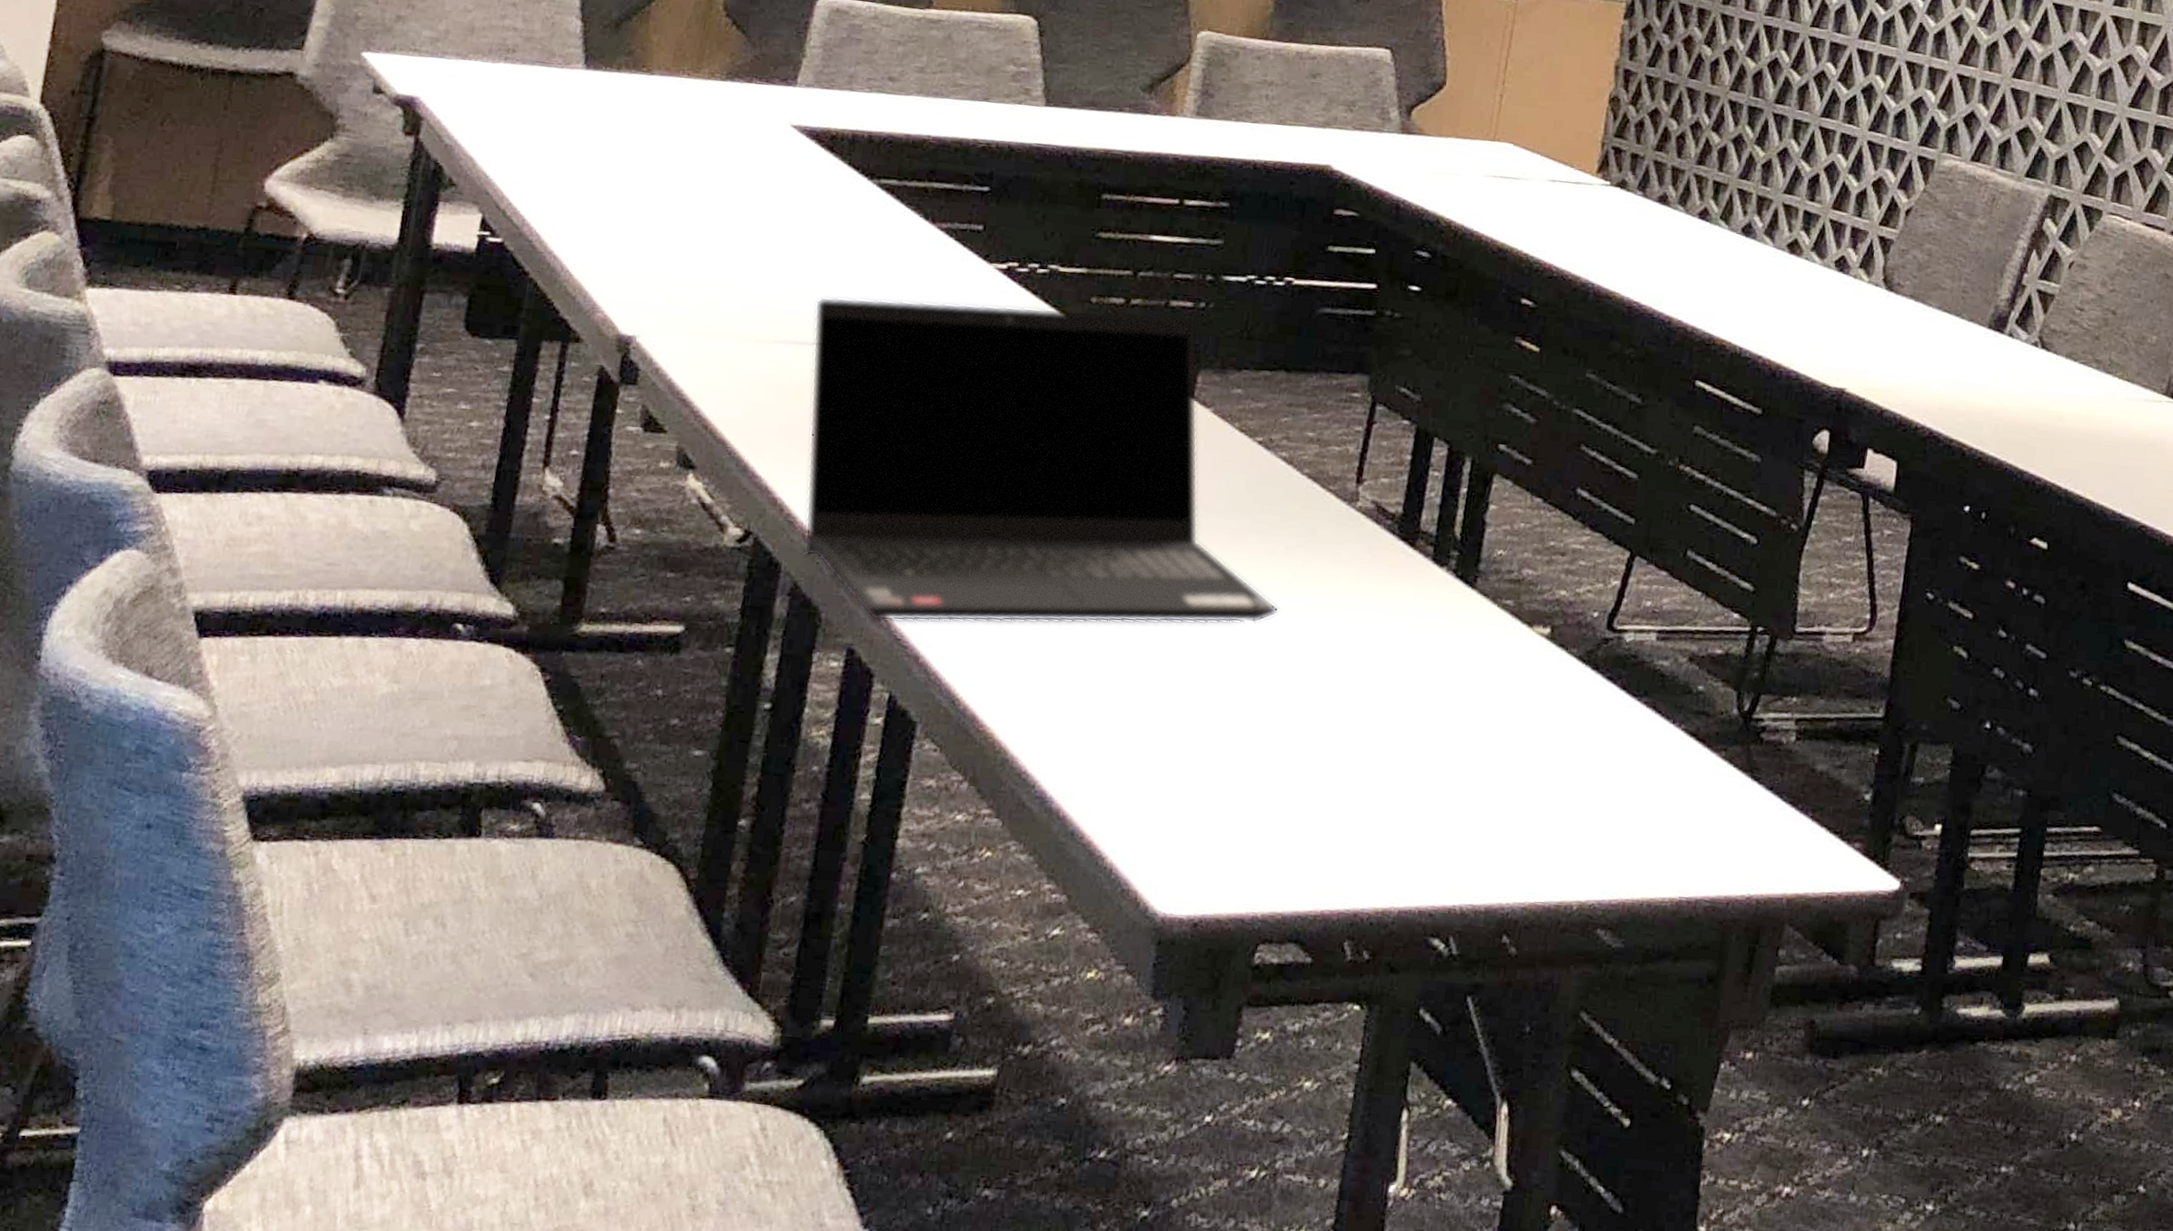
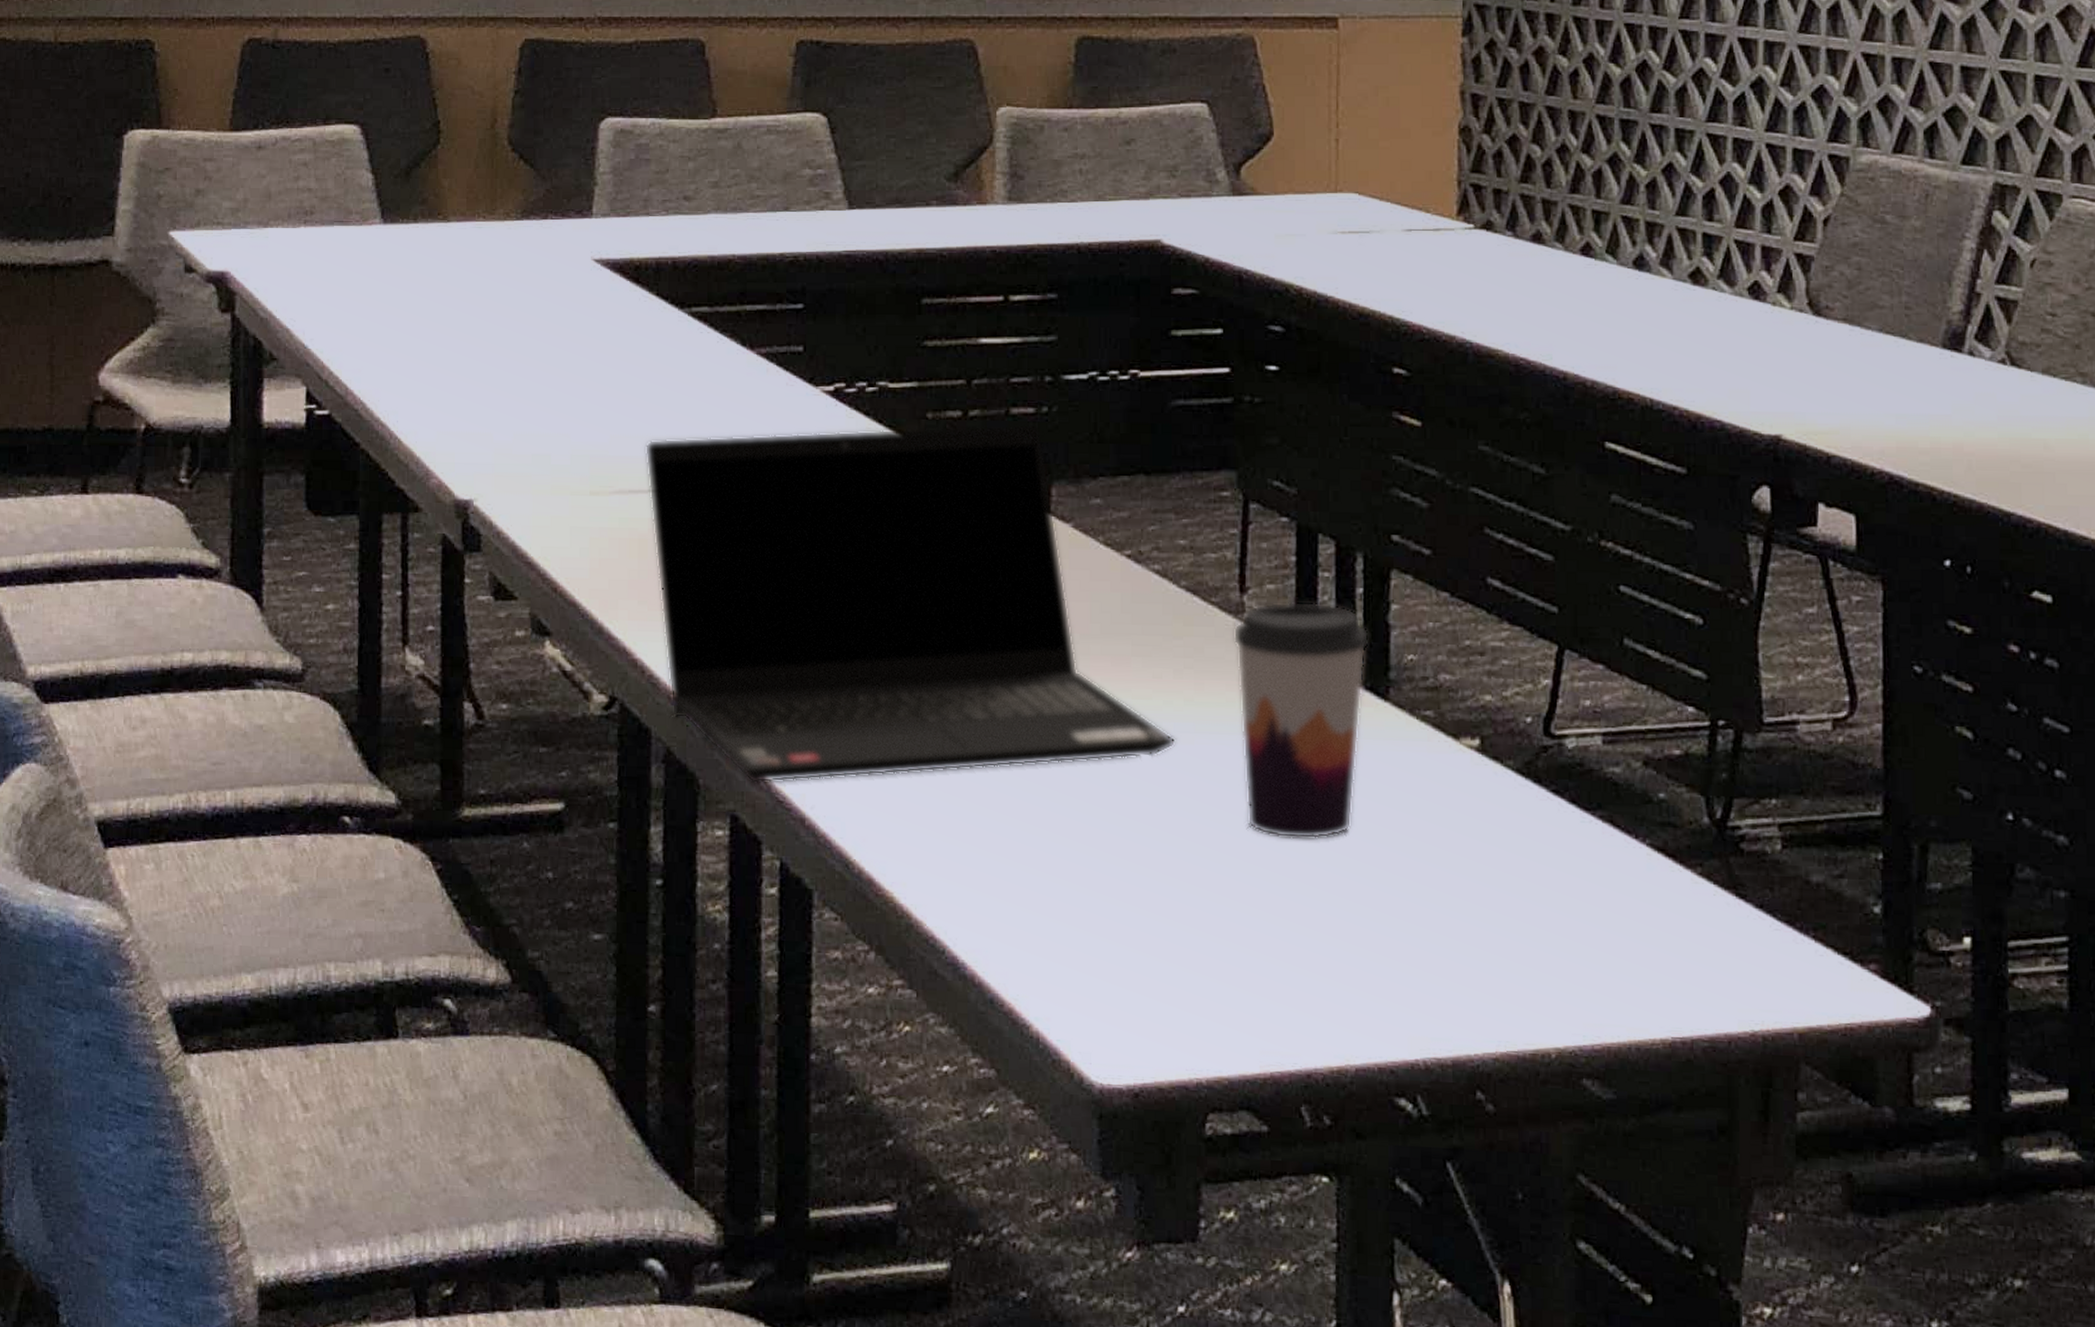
coffee cup: none [1333,494,1467,706] -> present [1233,601,1369,839]

